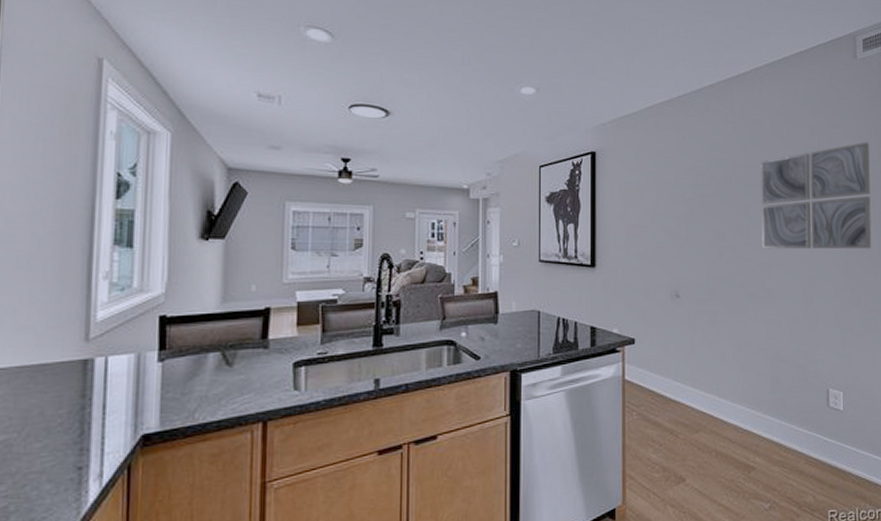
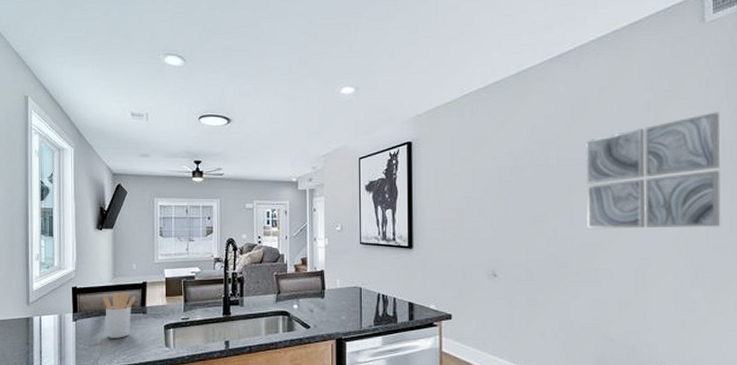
utensil holder: none [205,321,254,383] -> present [102,292,136,338]

